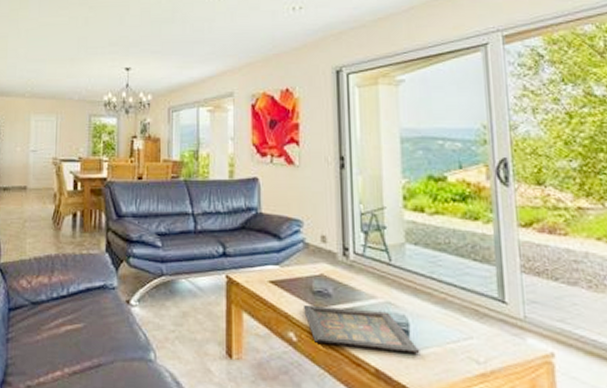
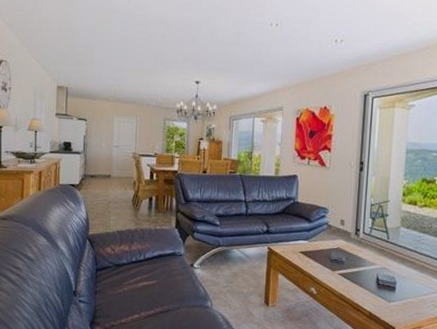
icon panel: present [302,304,420,354] -> none [322,268,402,303]

